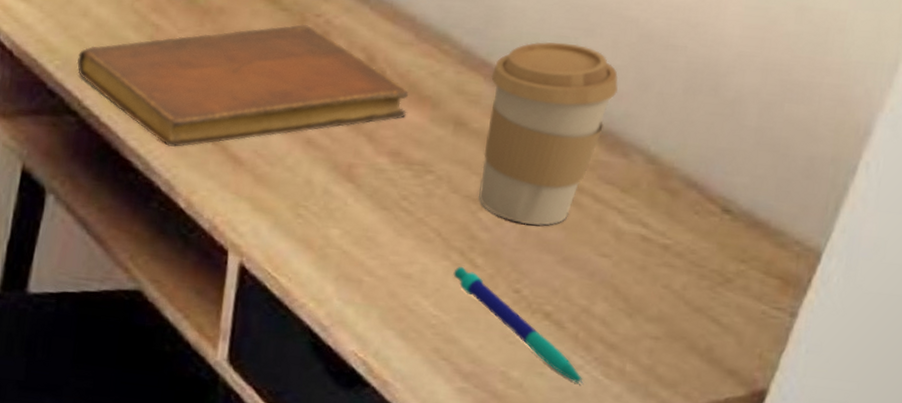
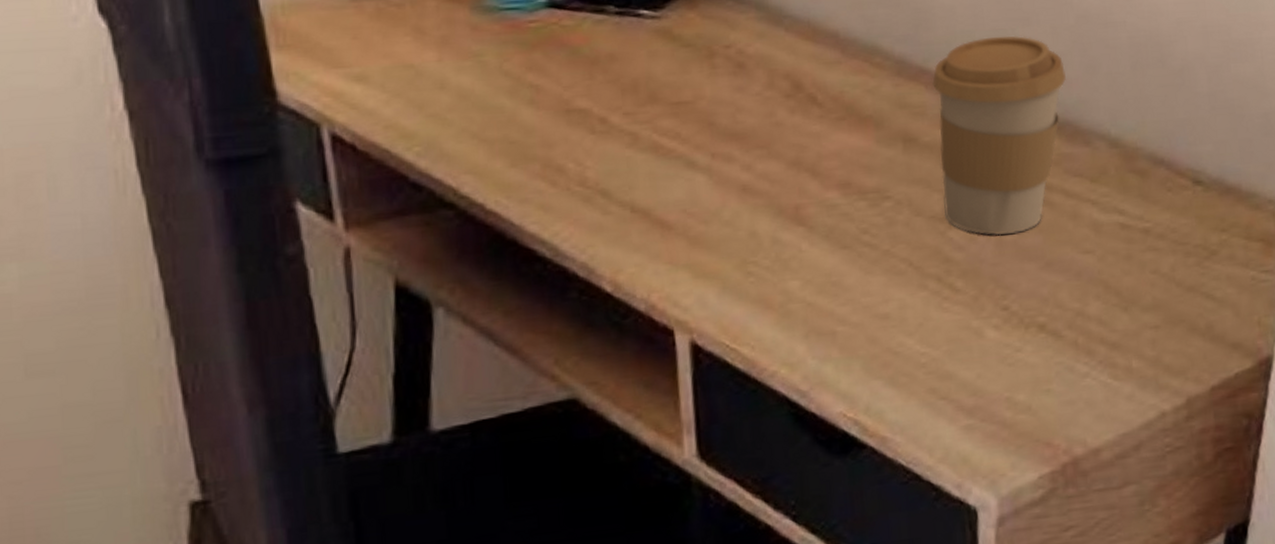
notebook: present [76,24,408,147] -> none [442,58,849,224]
pen: present [453,266,584,385] -> none [934,293,1094,393]

